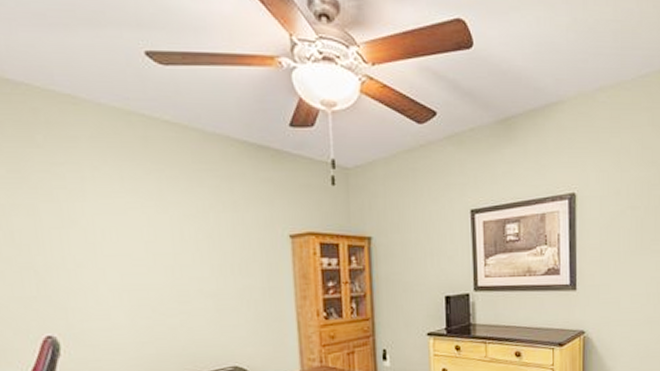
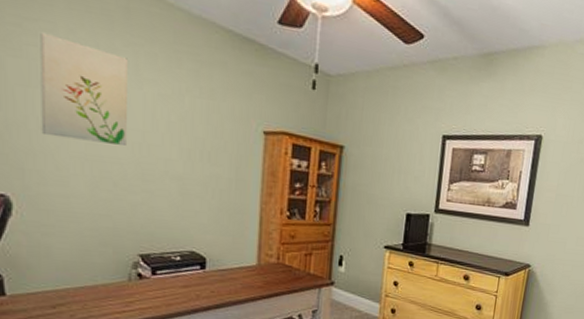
wall art: none [68,174,159,273] -> present [40,32,128,145]

